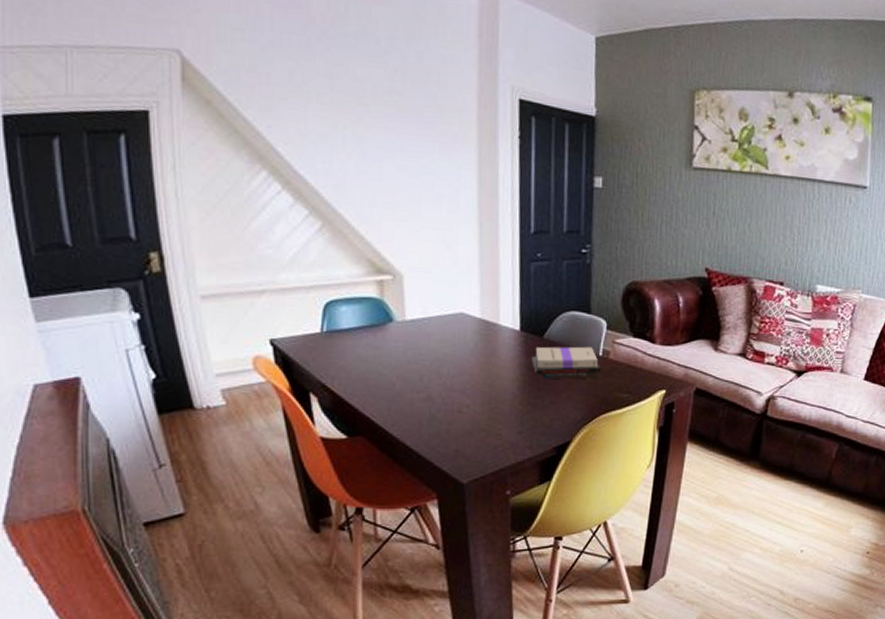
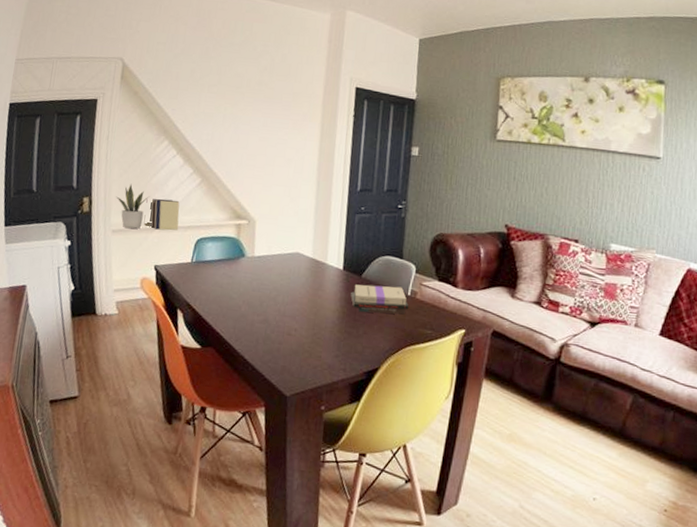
potted plant: none [199,231,250,293] -> present [116,183,149,229]
books: none [246,250,298,293] -> present [143,198,180,231]

